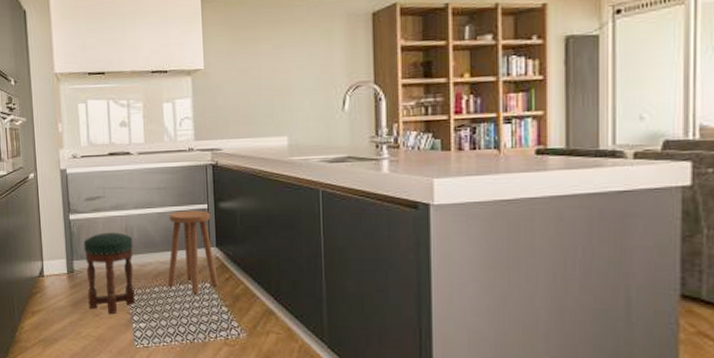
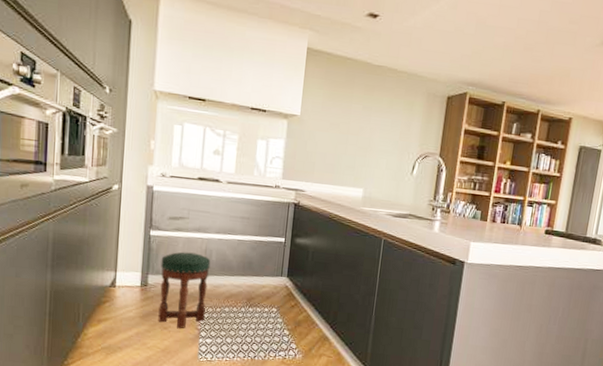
stool: present [167,210,219,295] -> none [237,241,287,318]

